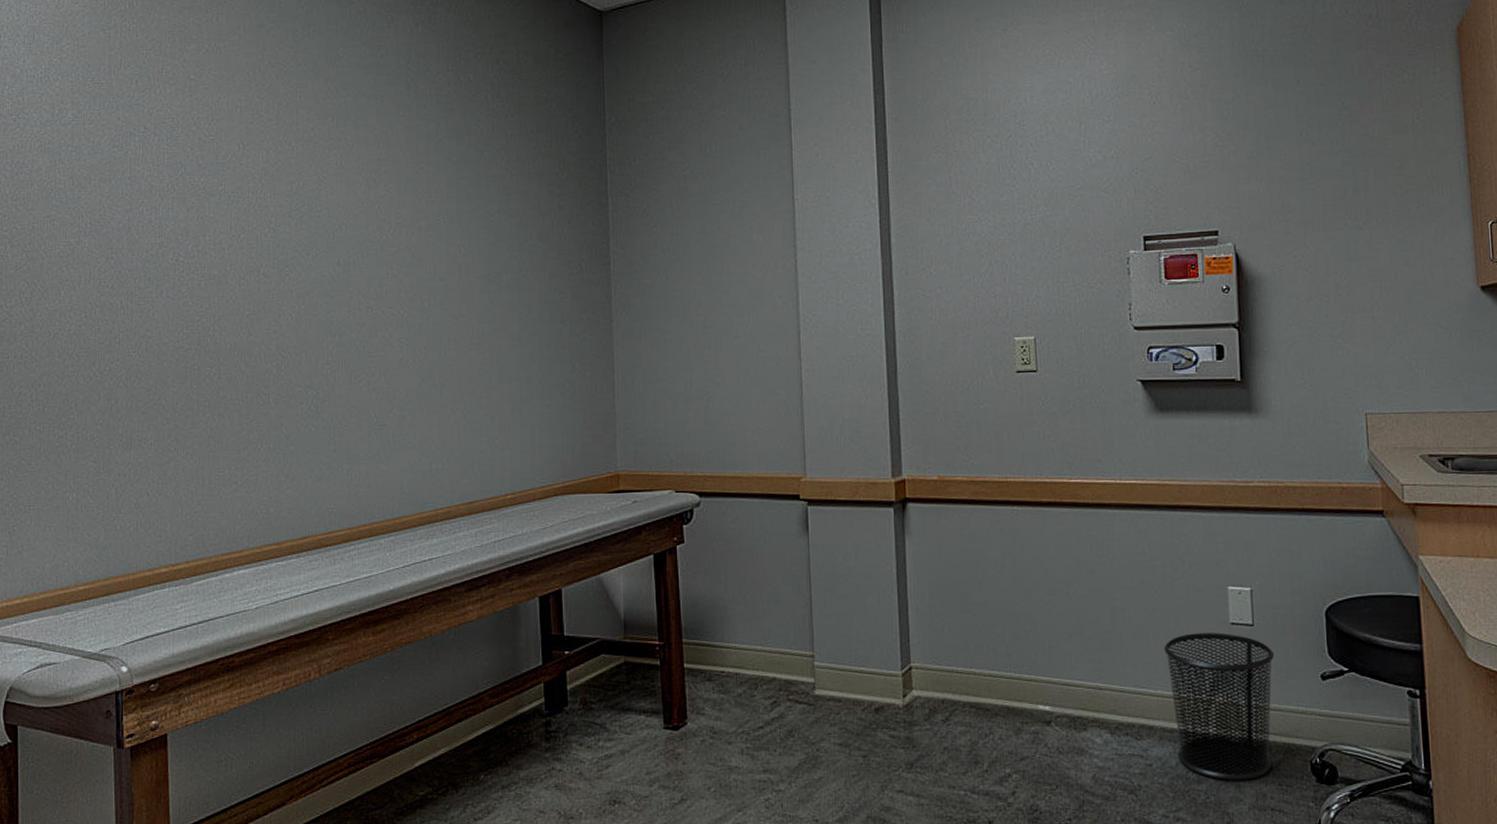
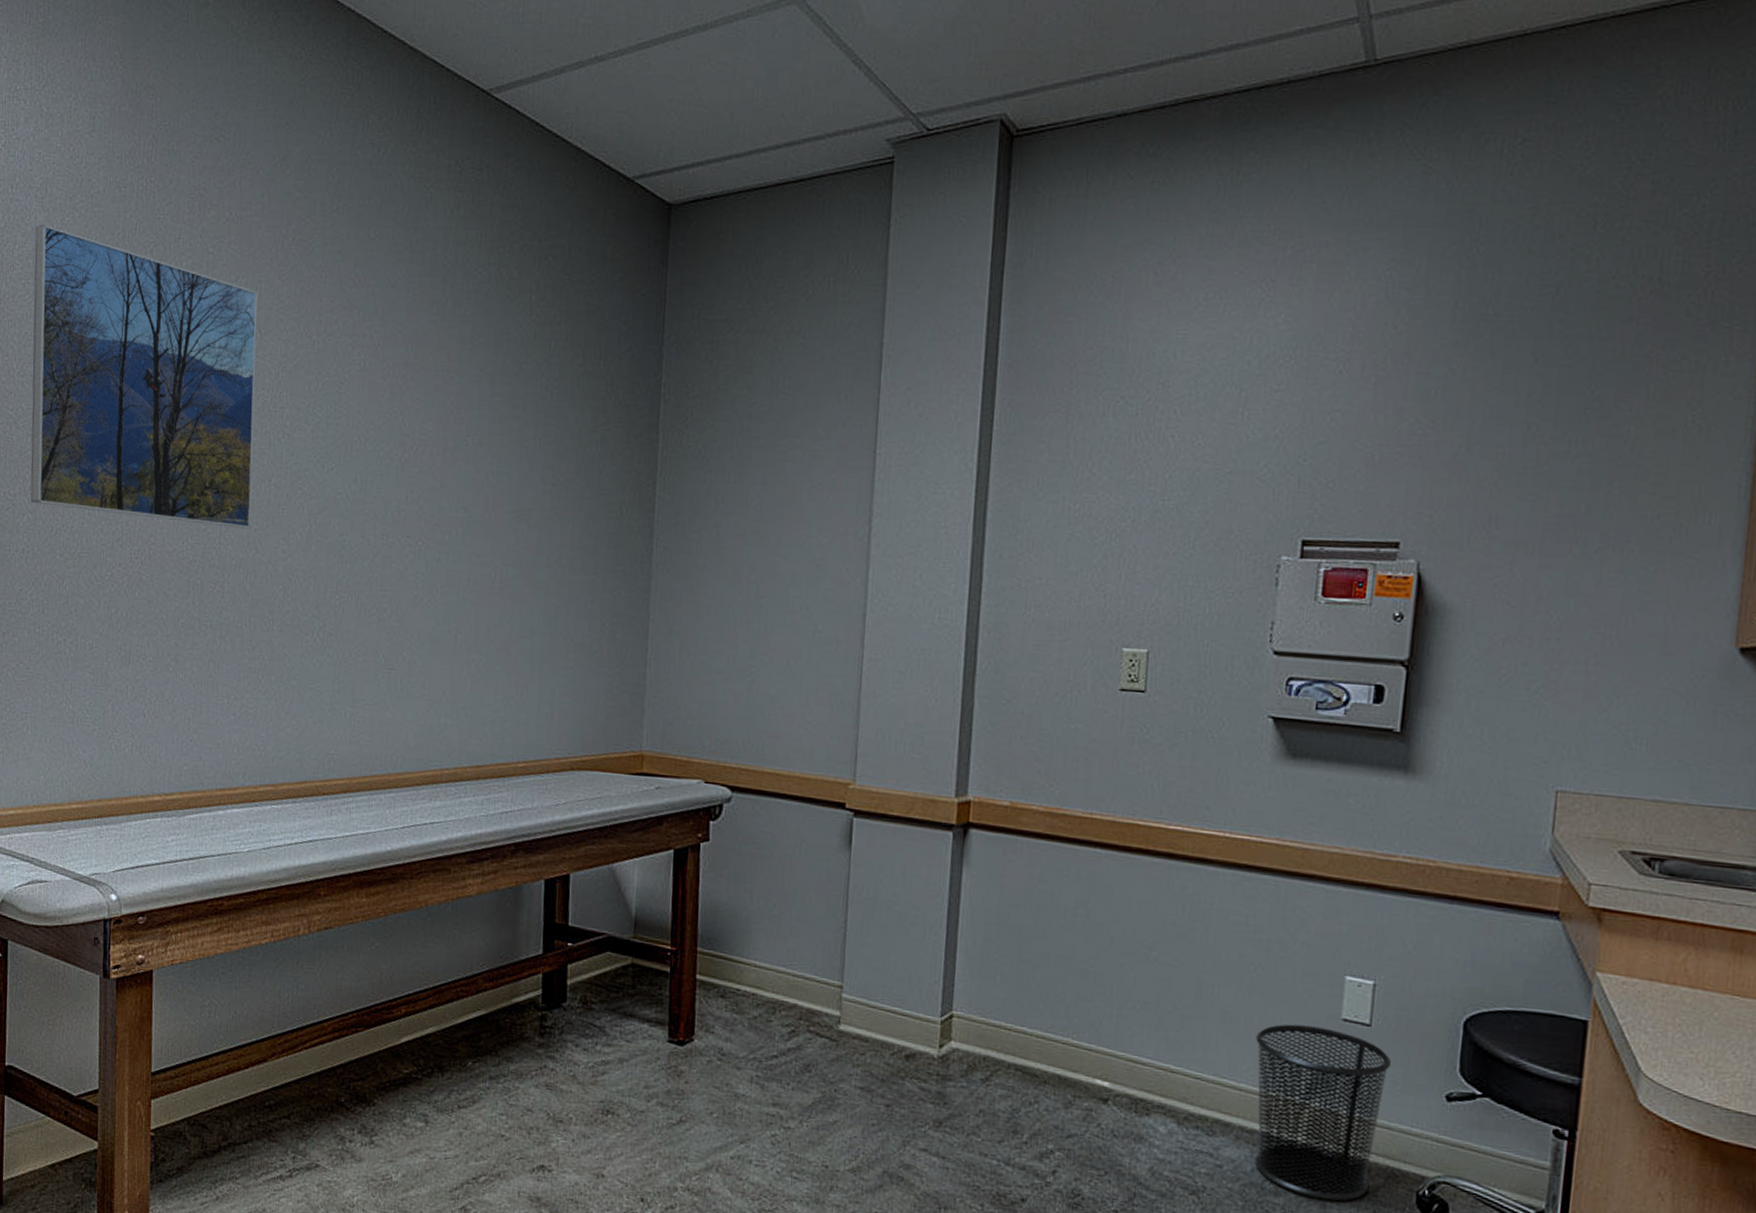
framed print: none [24,65,243,316] -> present [30,223,258,529]

